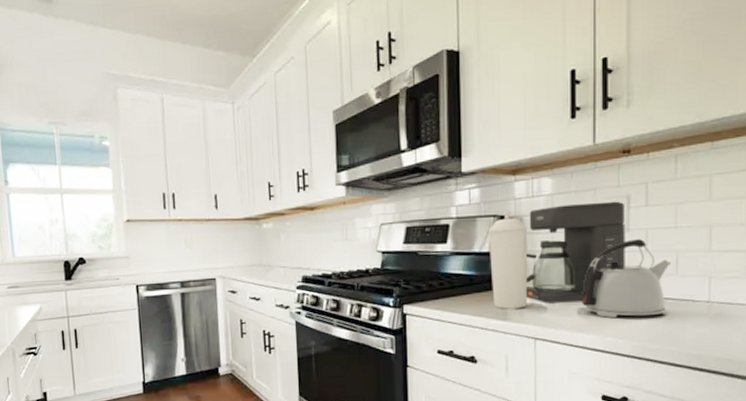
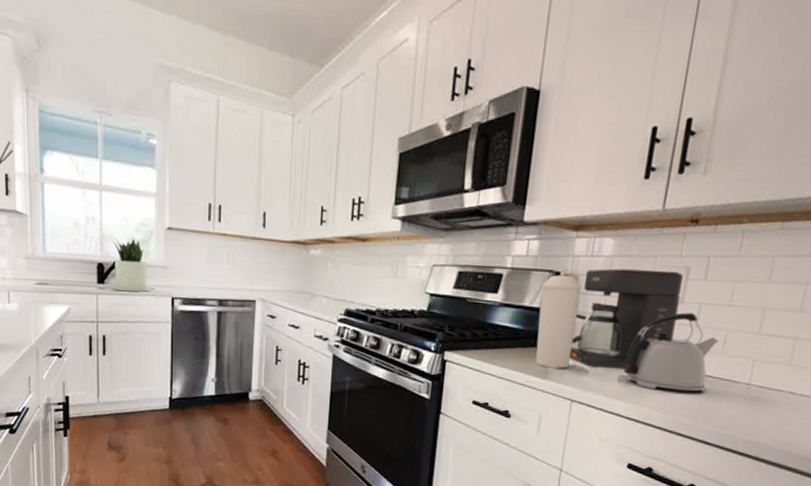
planter: none [76,235,115,285] -> present [112,239,150,293]

